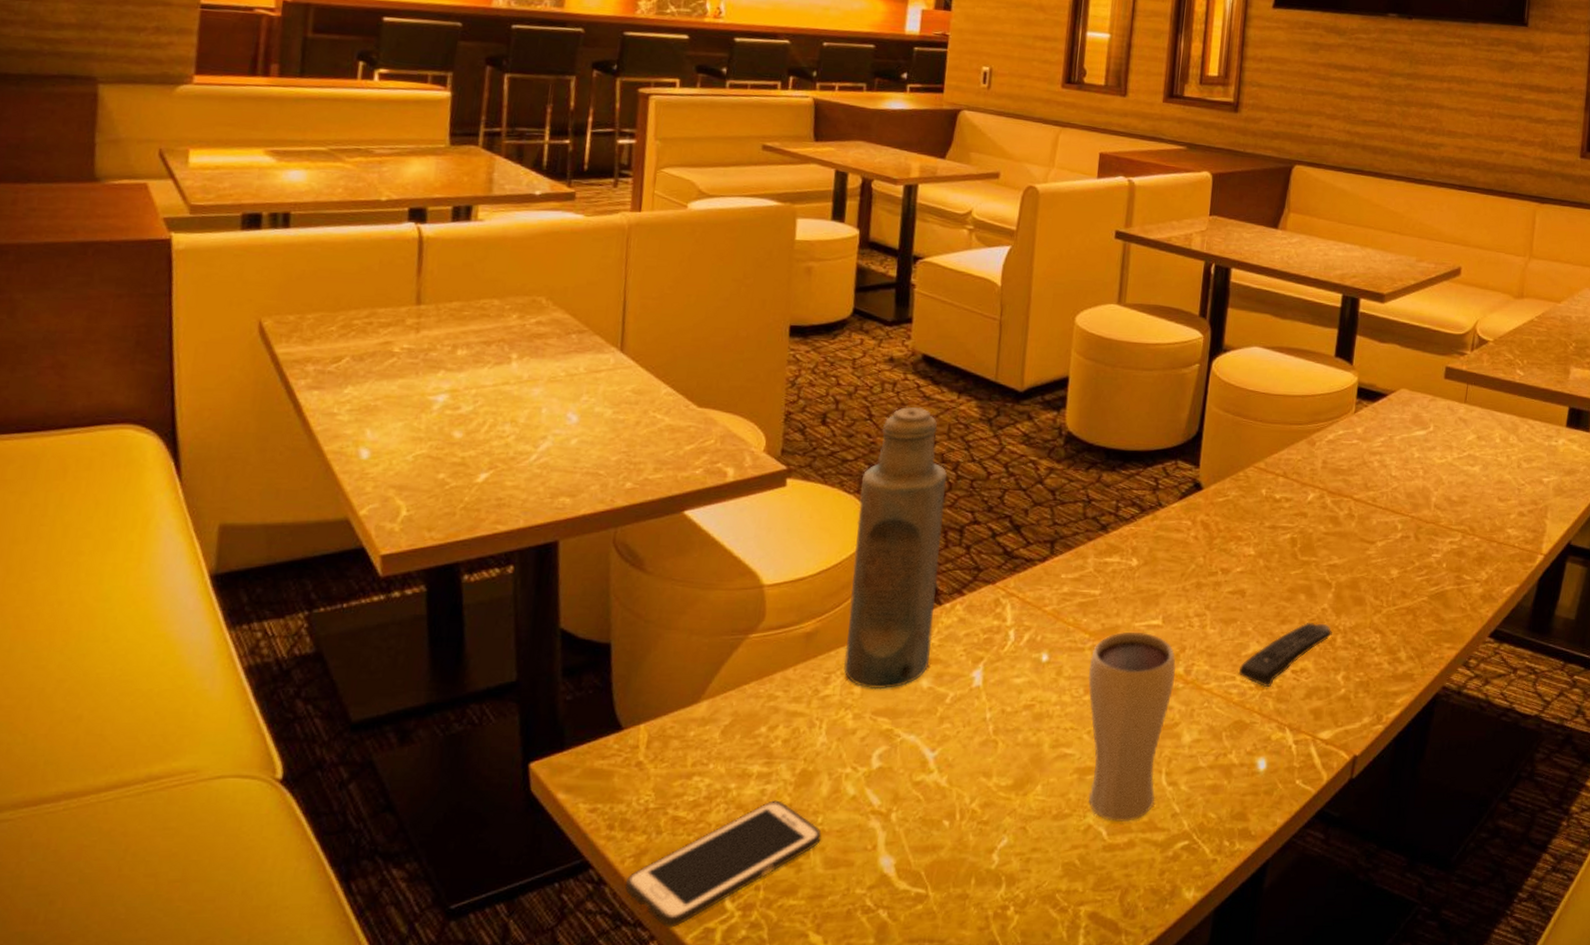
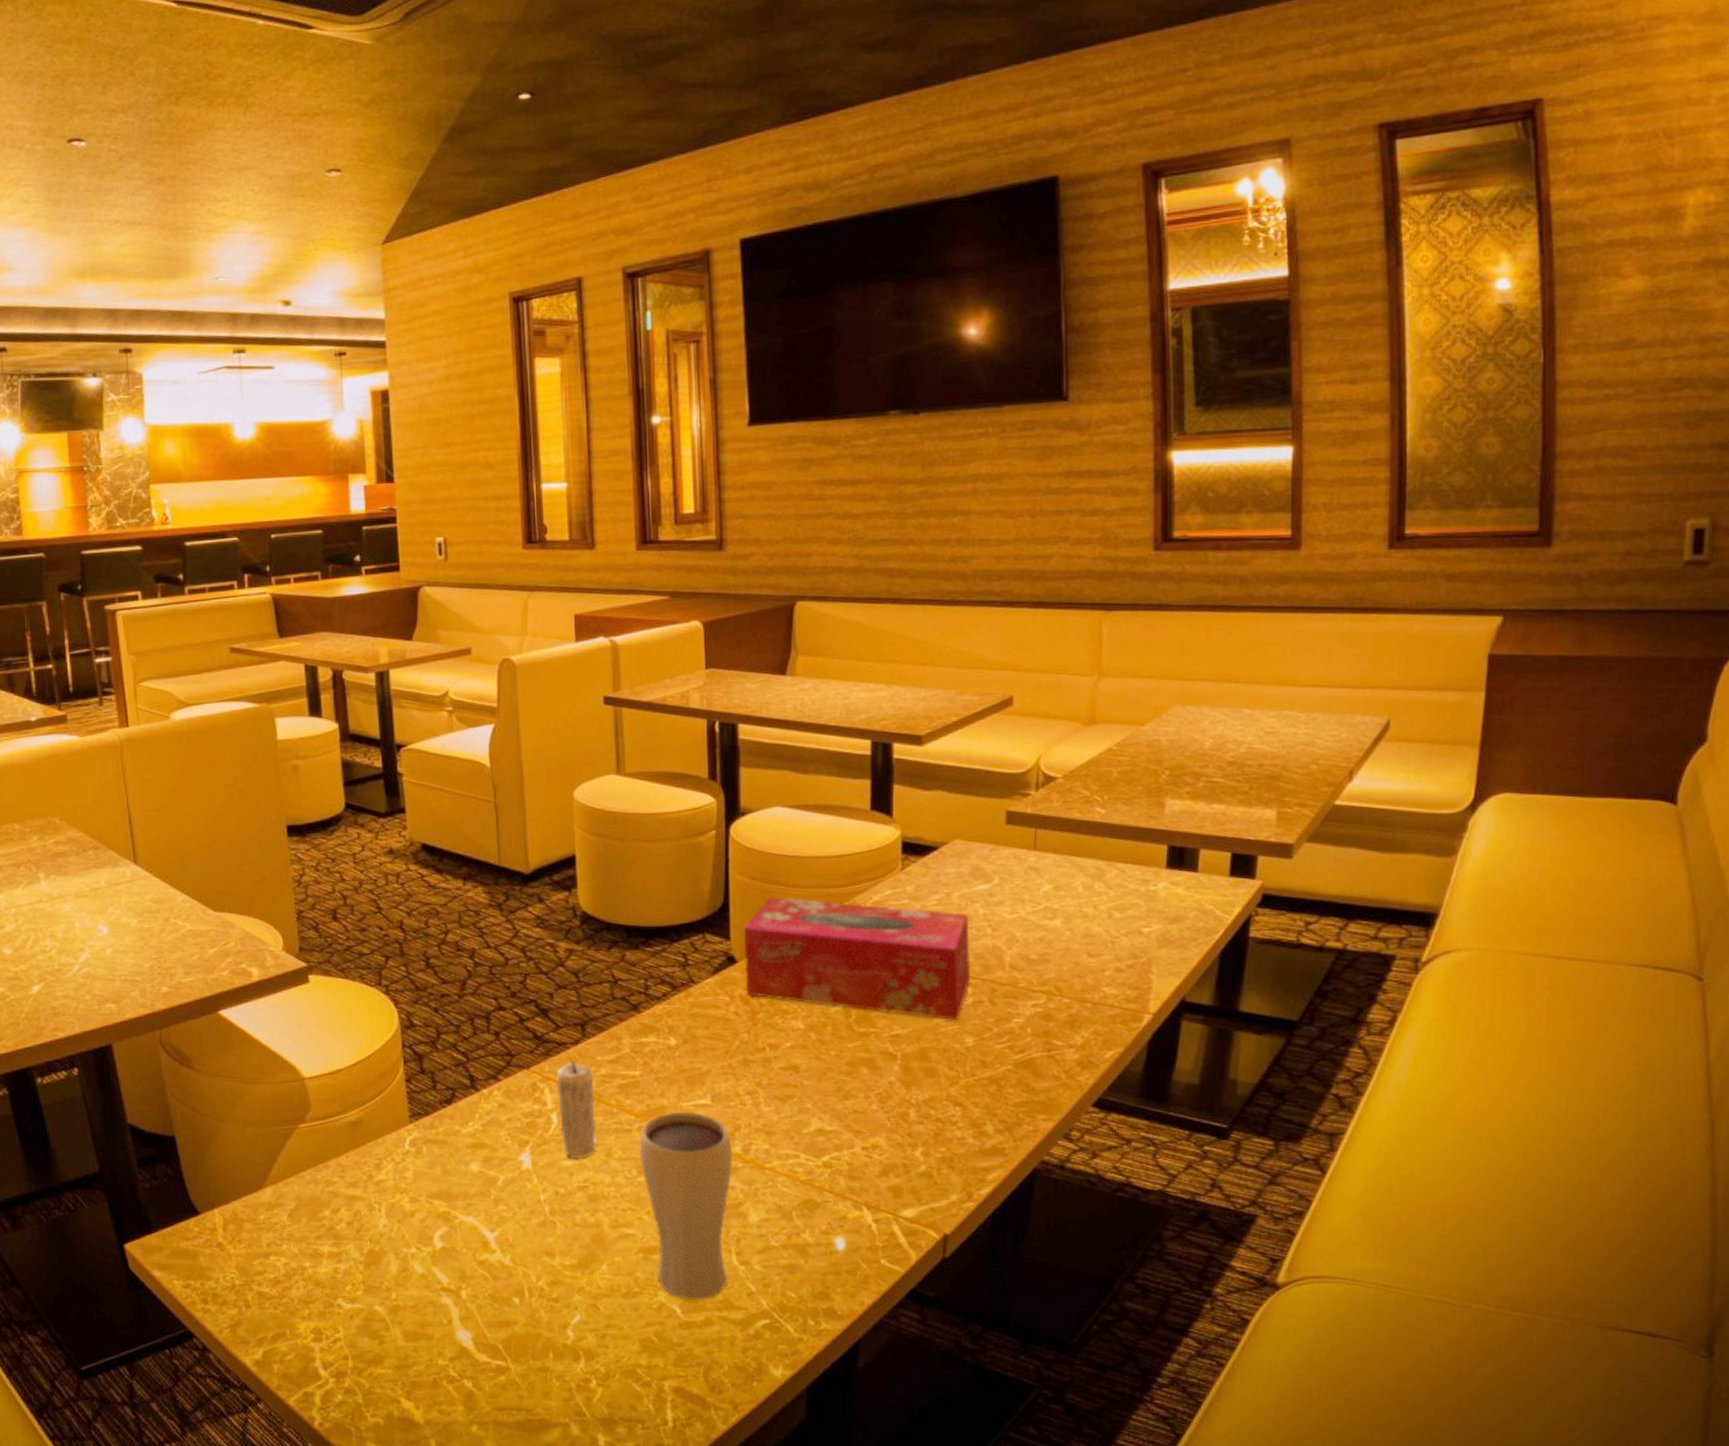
cell phone: present [625,800,822,928] -> none [227,1278,398,1391]
bottle: present [843,407,948,690] -> none [381,897,475,1174]
candle: none [1016,571,1056,677] -> present [556,1055,596,1160]
tissue box: none [1207,429,1407,554] -> present [743,896,971,1021]
remote control: present [1238,623,1332,688] -> none [802,1097,904,1166]

